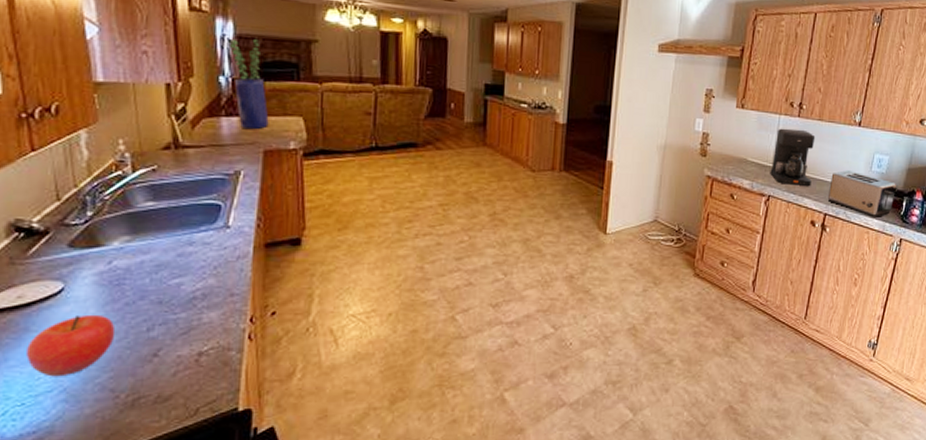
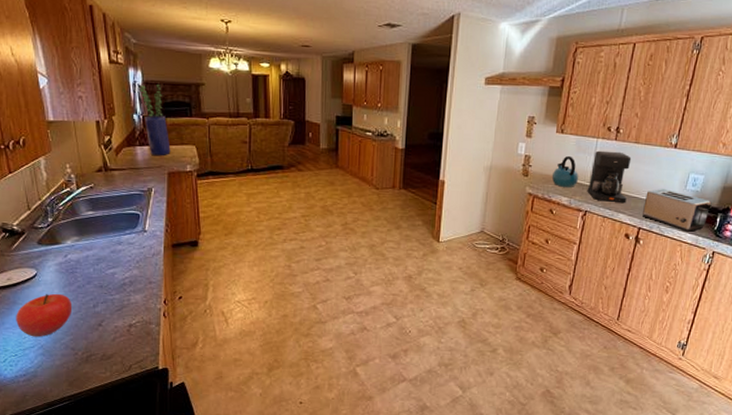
kettle: none [731,134,761,169] -> present [551,156,579,187]

